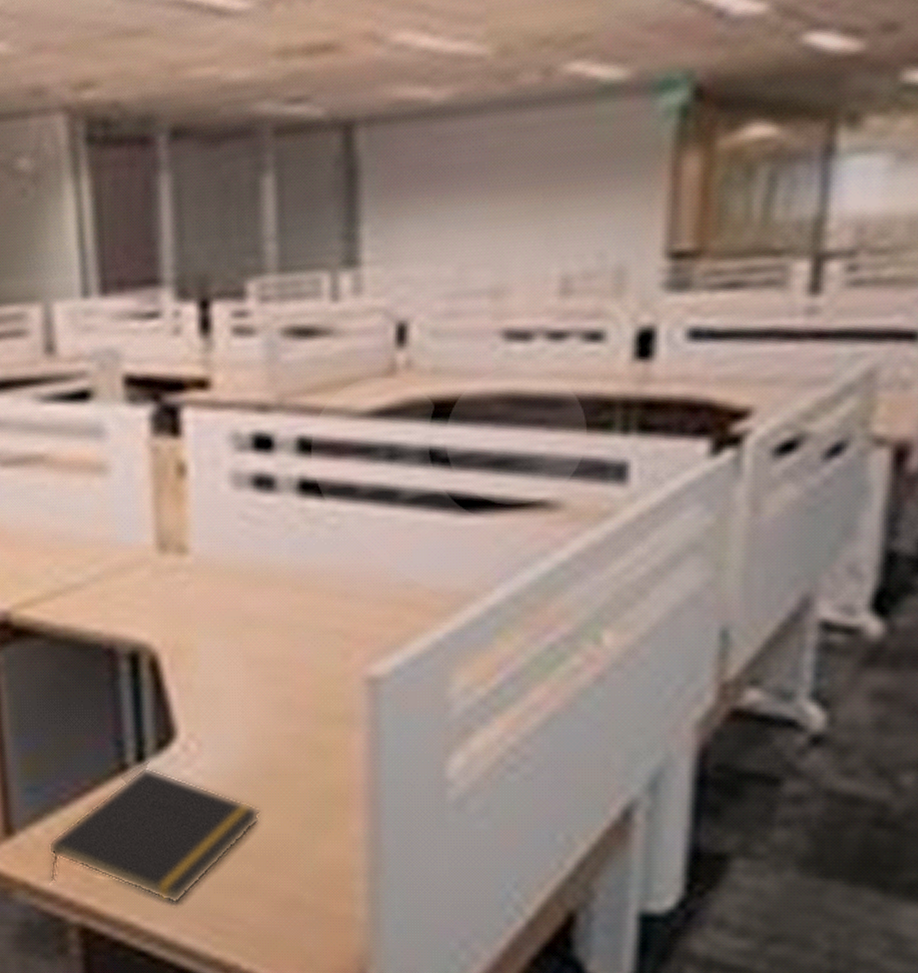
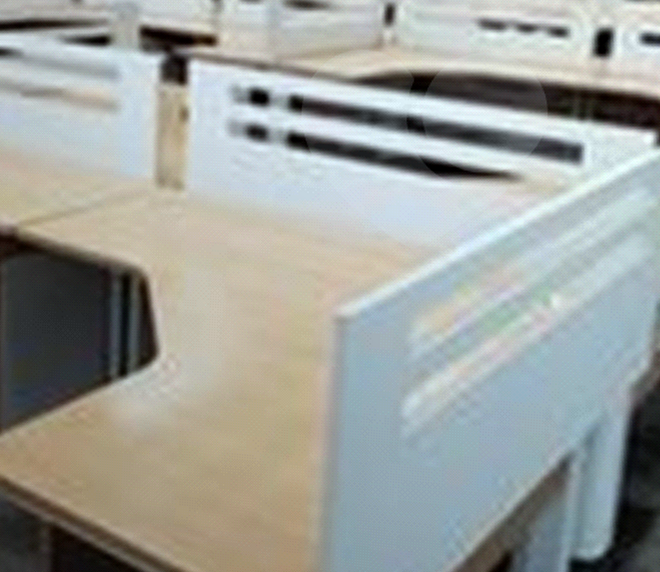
notepad: present [48,767,261,904] -> none [29,381,229,513]

